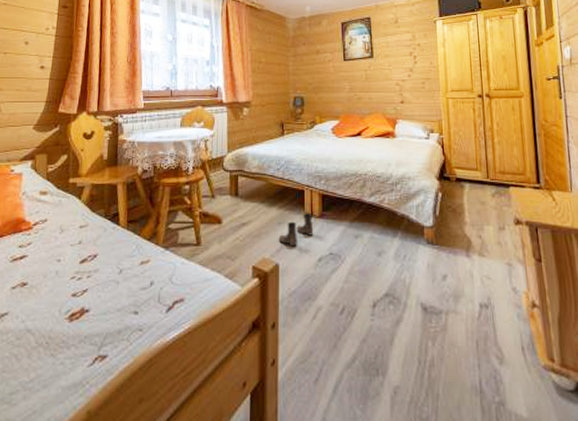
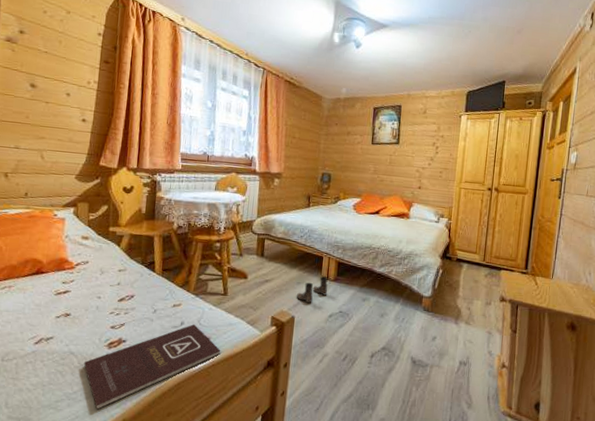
book: none [42,283,197,402] -> present [84,324,221,411]

